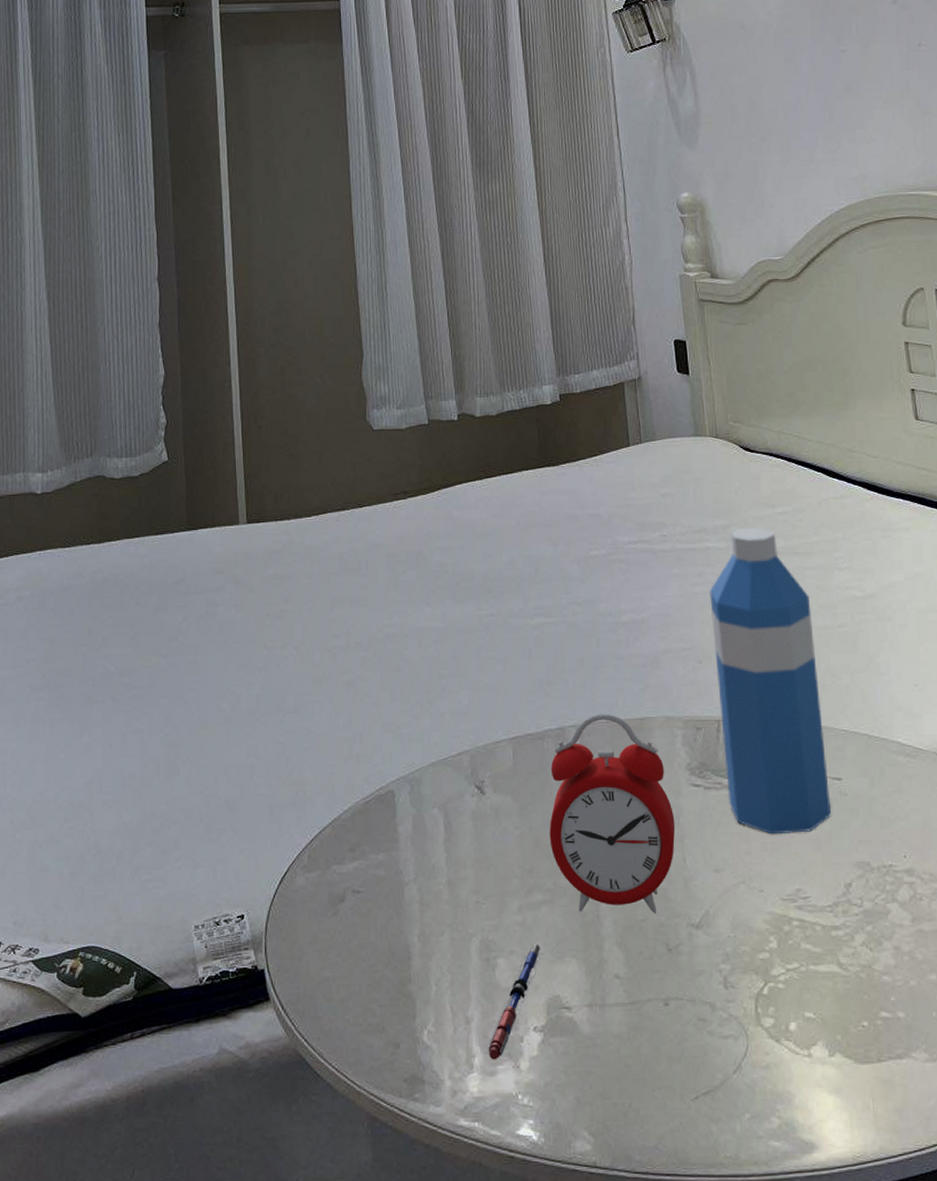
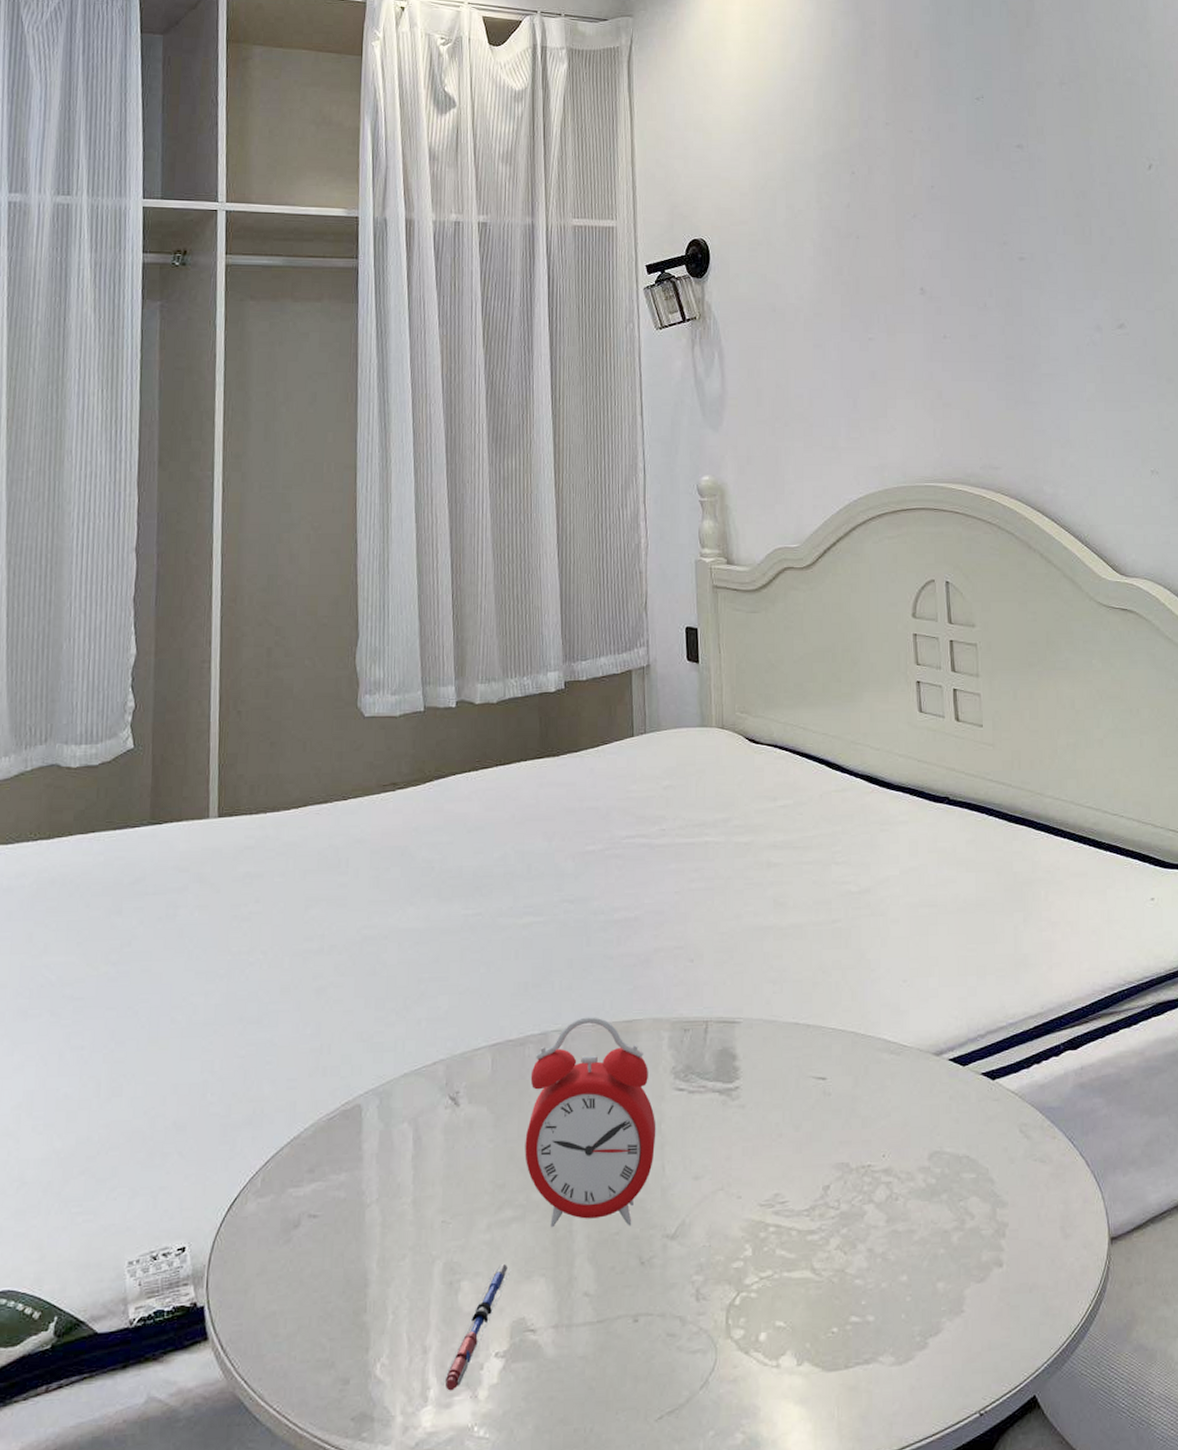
water bottle: present [709,527,832,835] -> none [705,820,815,1139]

